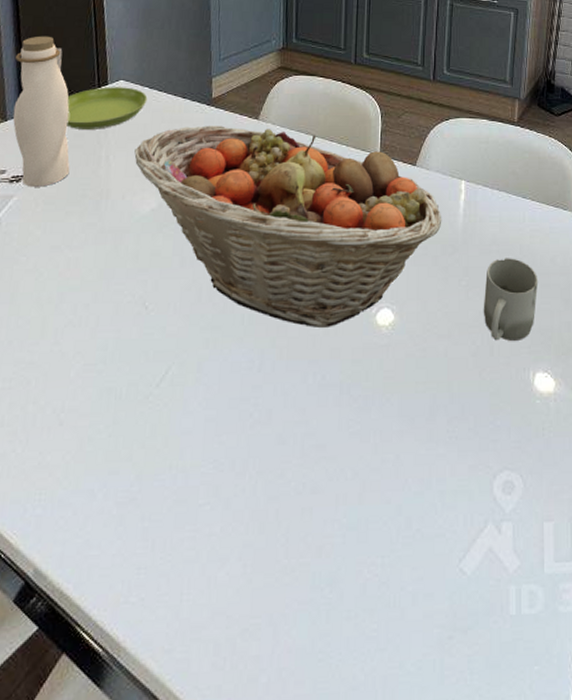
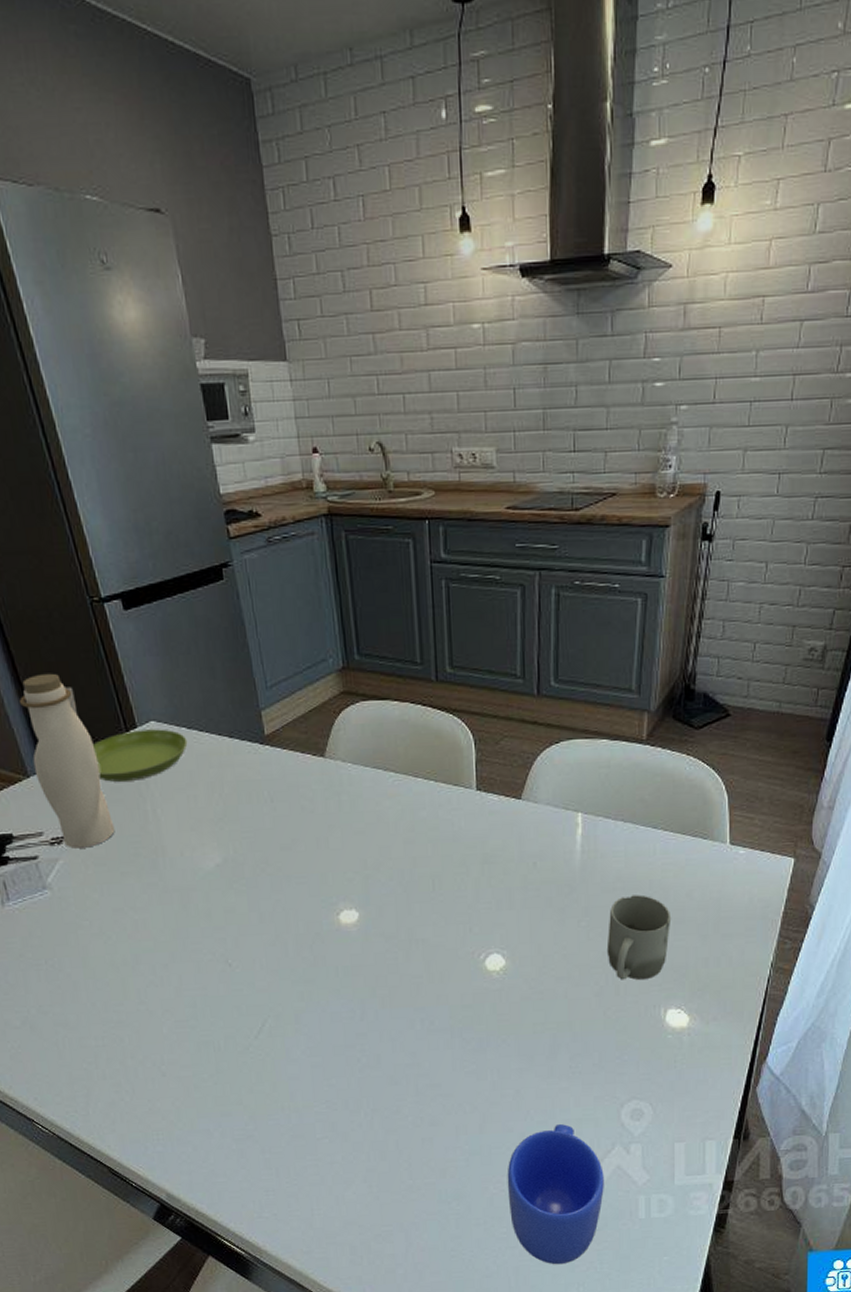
fruit basket: present [134,125,442,327] -> none [184,767,556,976]
cup: none [381,496,476,675] -> present [507,1124,604,1265]

